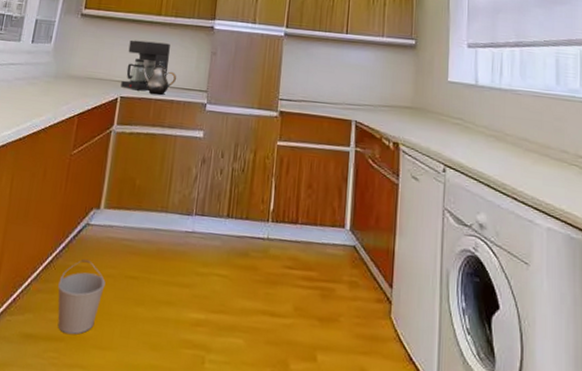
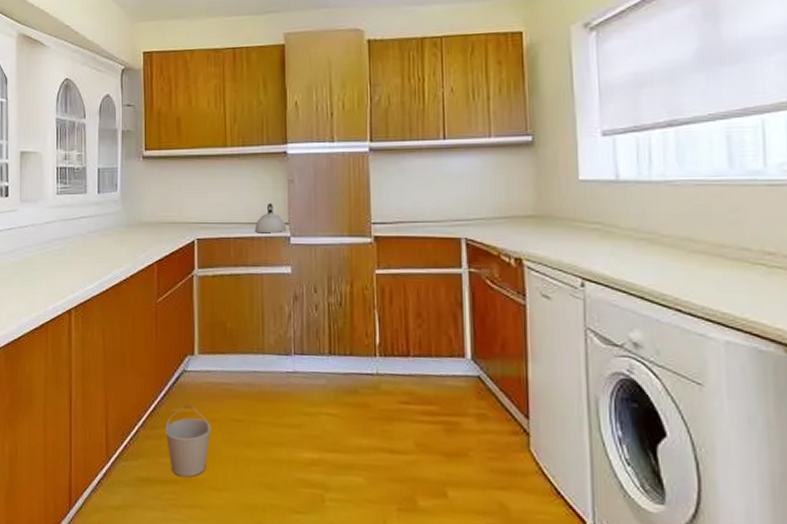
coffee maker: present [121,39,170,91] -> none [195,176,244,231]
teapot: present [143,61,177,95] -> none [216,197,254,233]
kettle: none [175,71,205,100] -> present [254,203,287,234]

